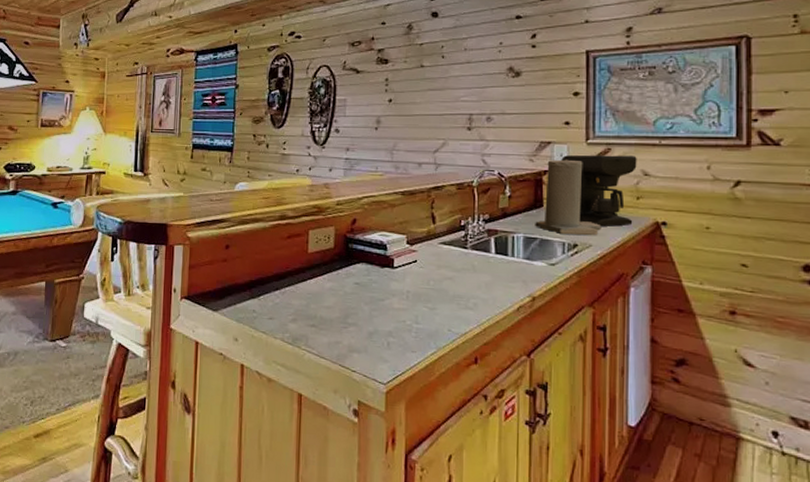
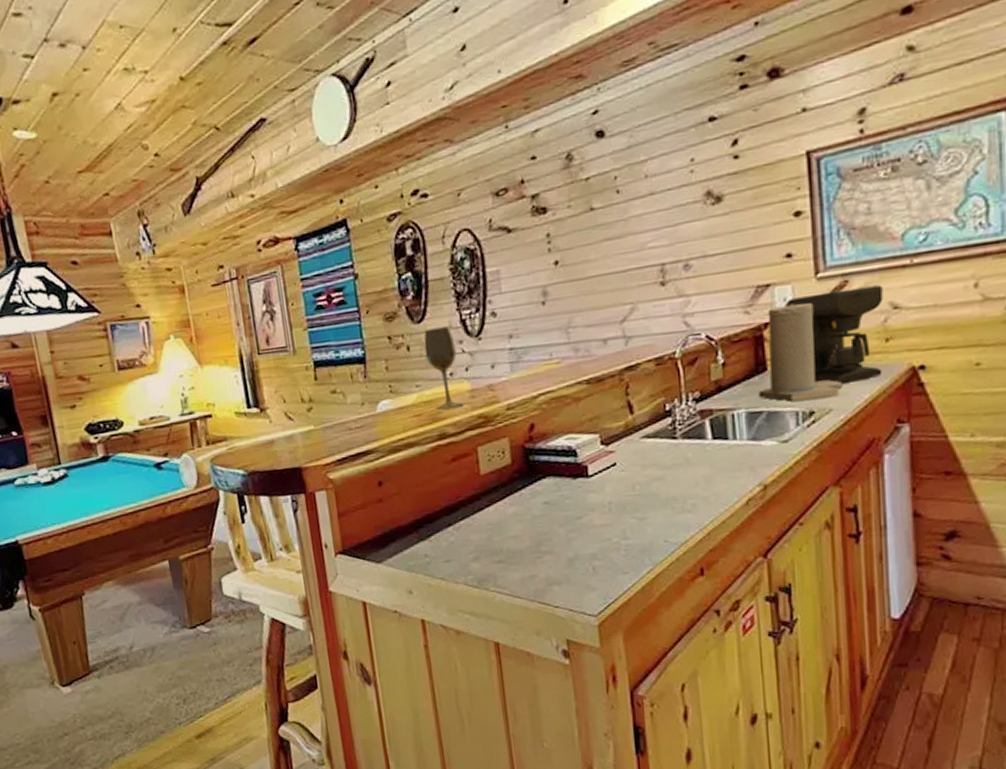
wine glass: none [280,134,304,198] -> present [424,326,464,411]

